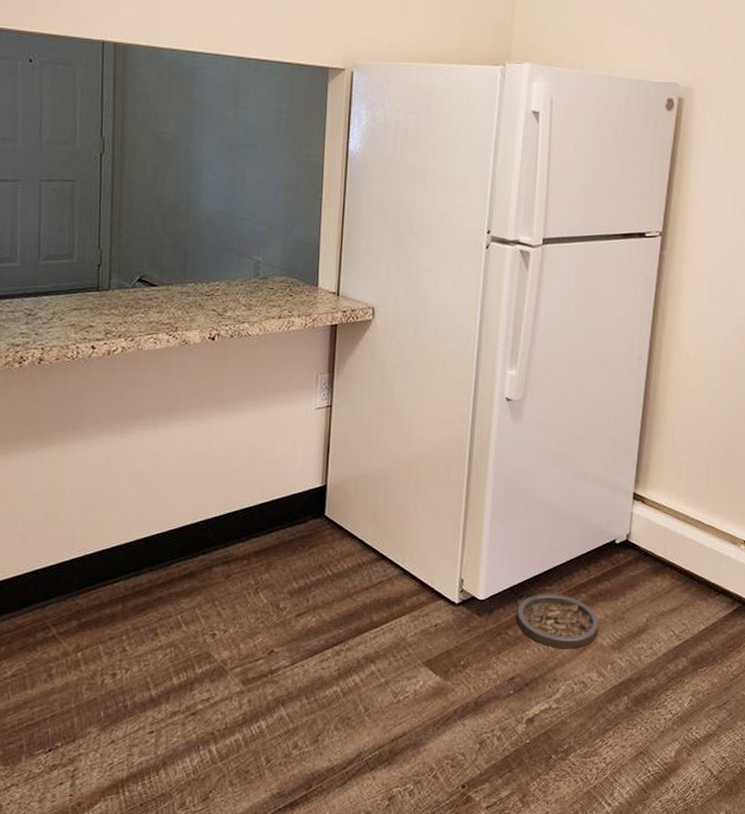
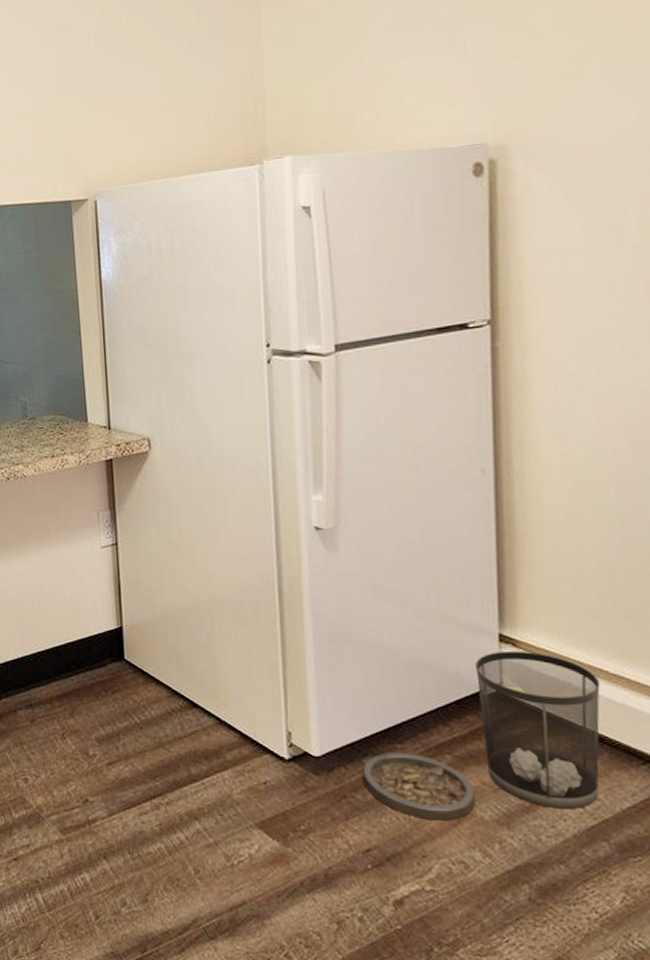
waste bin: none [611,506,698,634] -> present [475,650,600,810]

